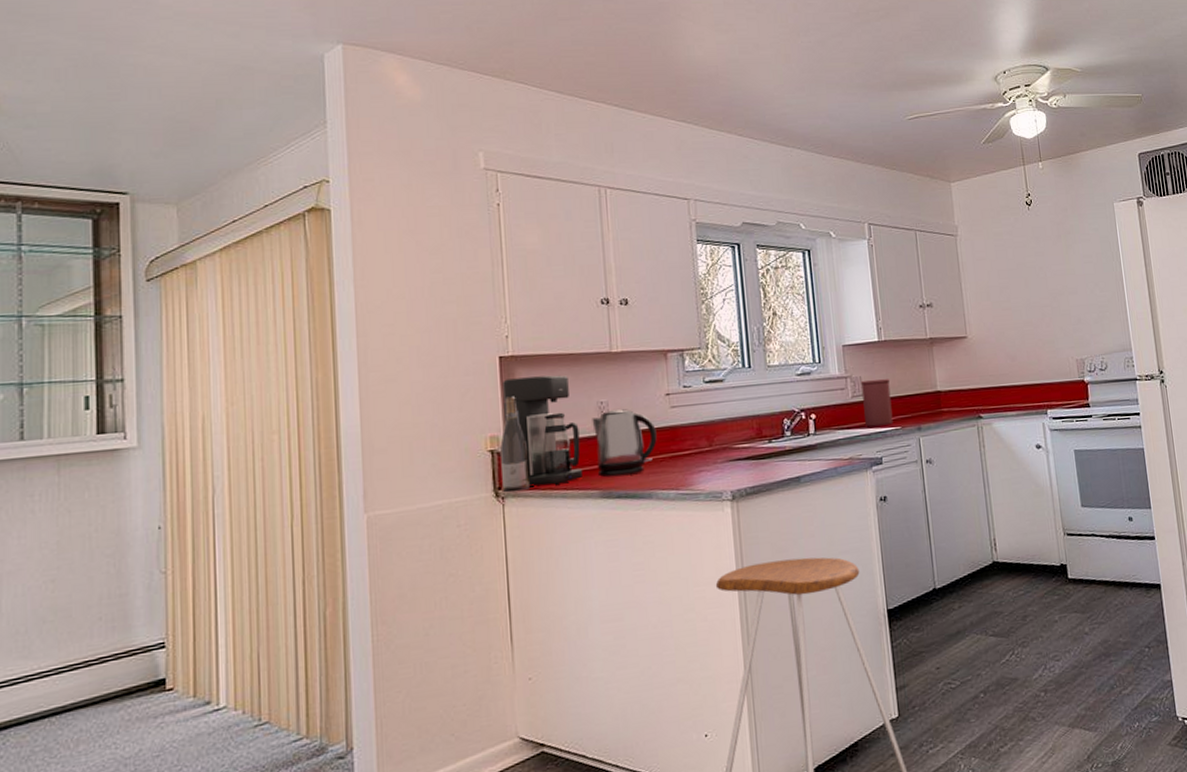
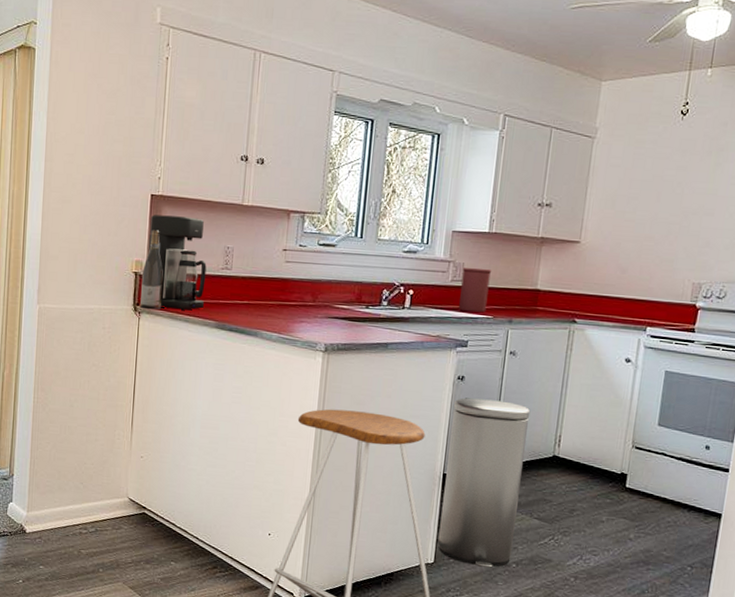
kettle: present [592,409,657,478] -> none [216,255,270,314]
pedal bin: none [882,514,977,708] -> present [438,397,531,568]

